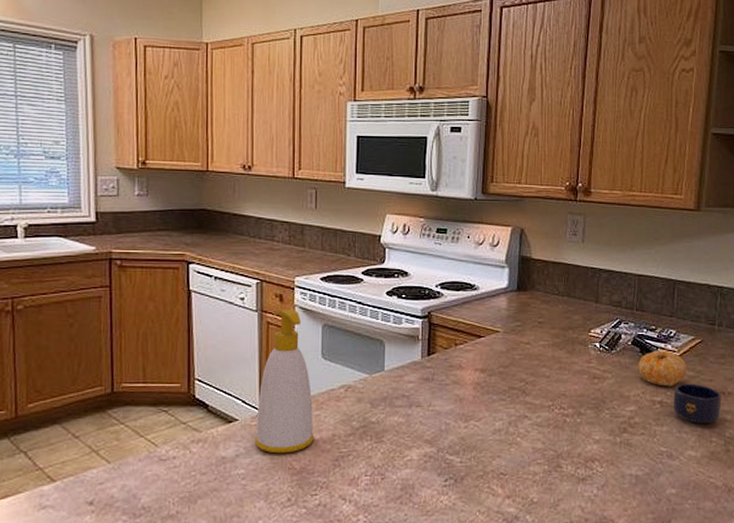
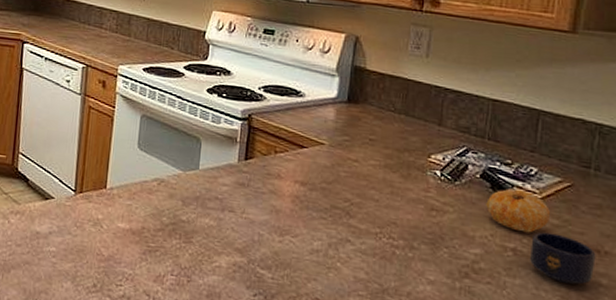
soap bottle: present [254,308,315,454] -> none [67,95,126,239]

